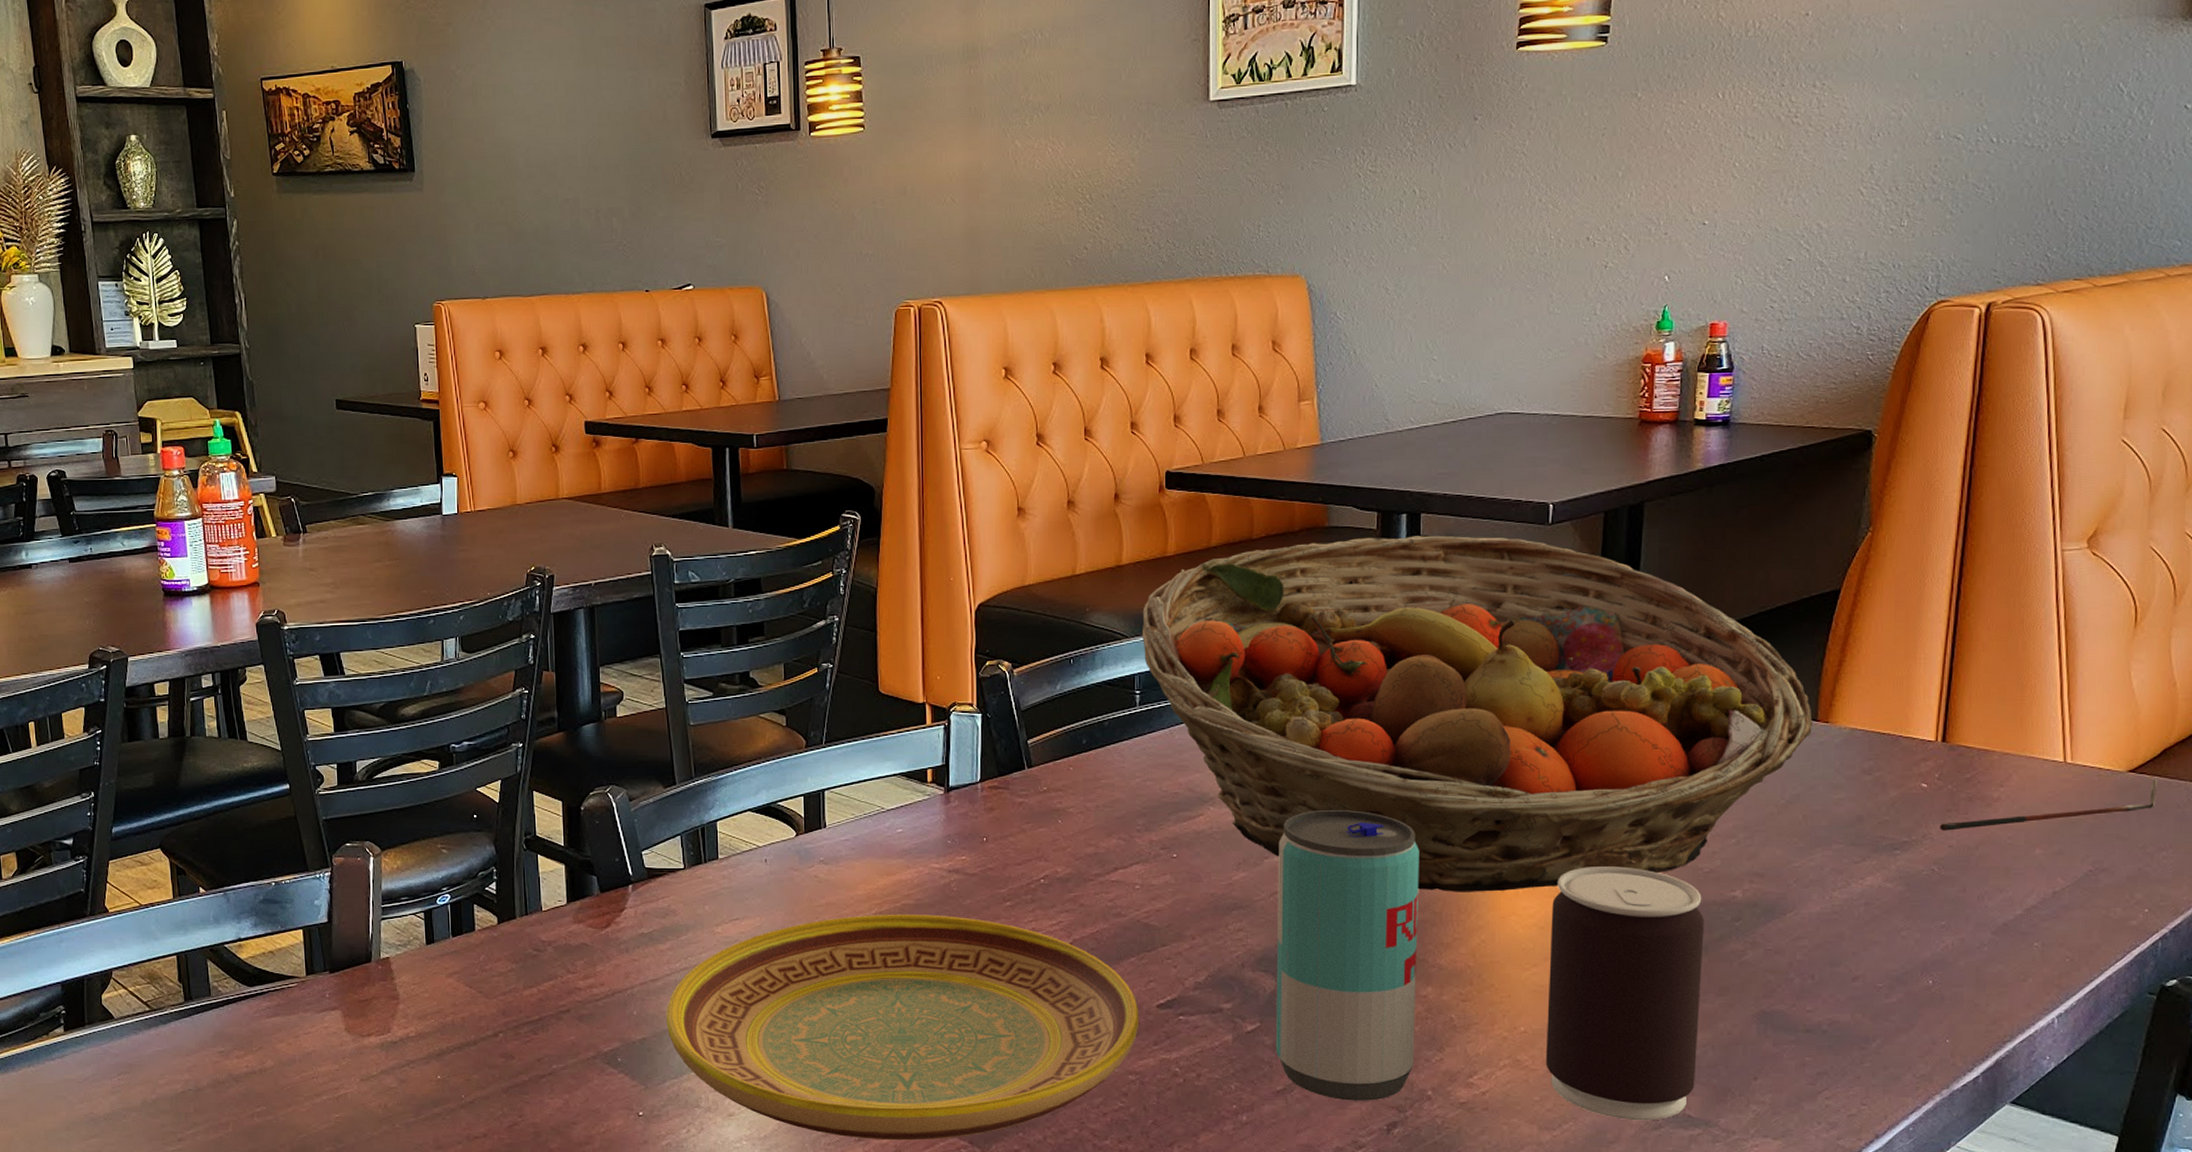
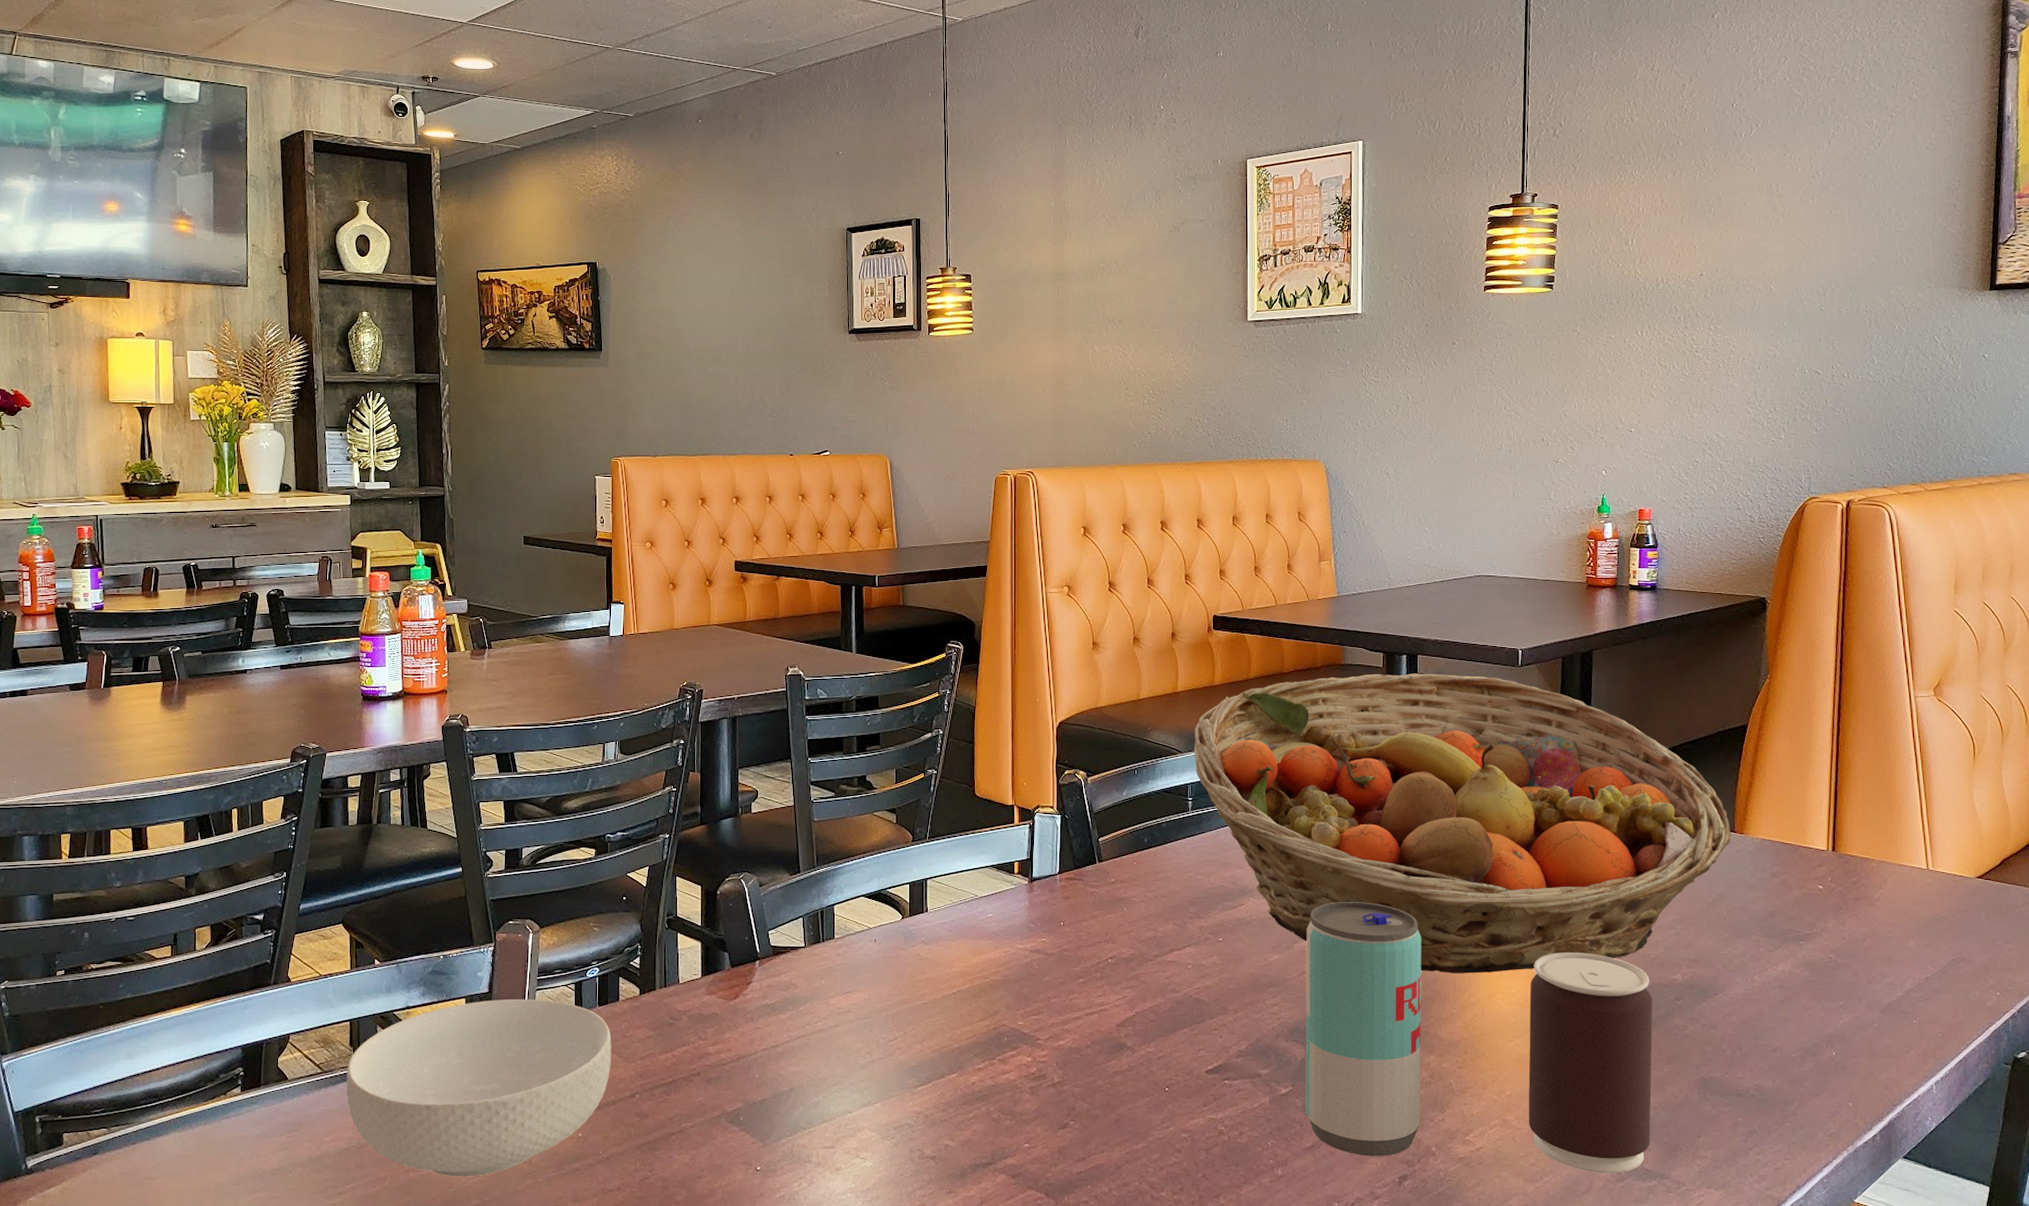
cereal bowl: none [177,930,470,1122] -> present [346,999,612,1177]
plate: present [666,915,1139,1141] -> none [784,989,1191,1193]
stirrer: present [1940,778,2158,831] -> none [1834,883,2000,925]

